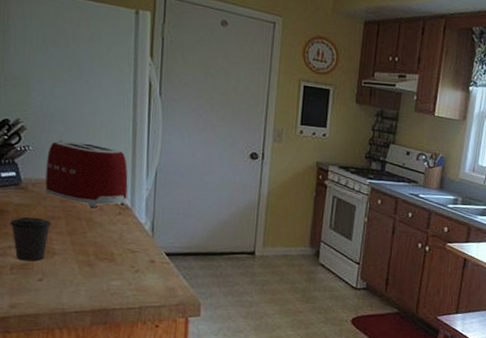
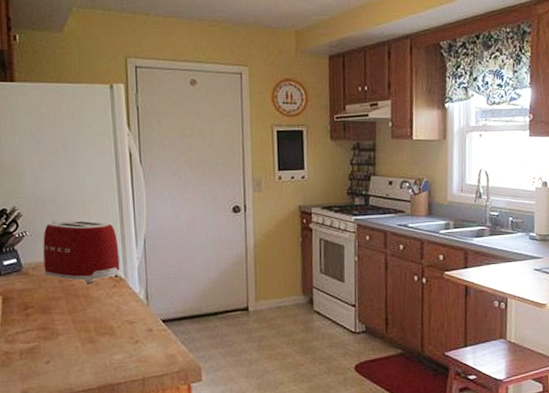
coffee cup: present [9,216,51,261] -> none [14,300,53,345]

